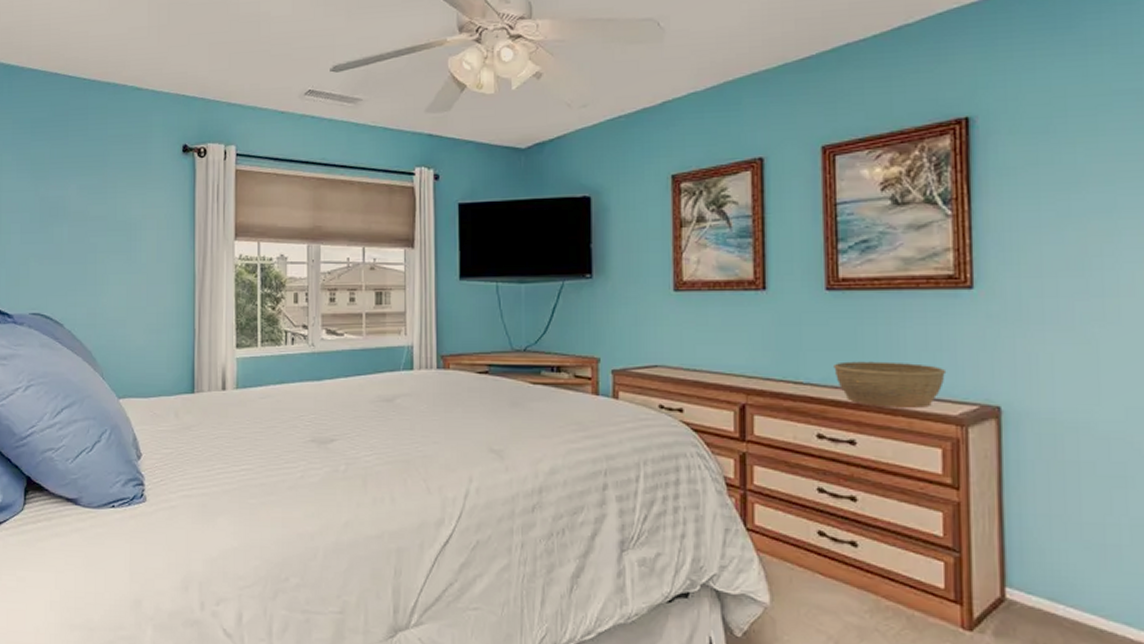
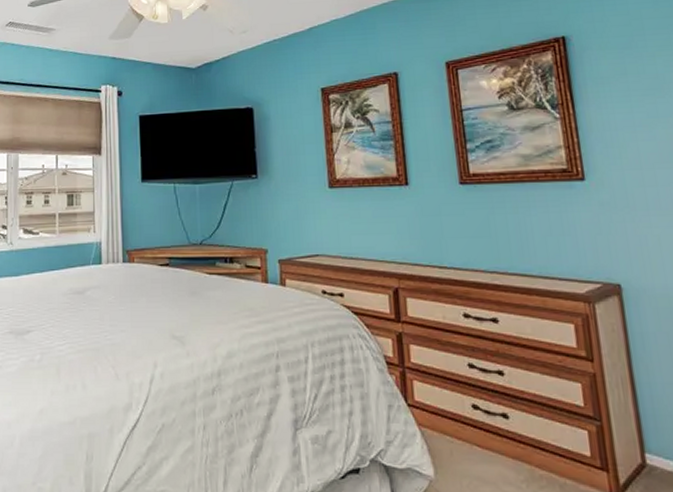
basket: present [834,361,947,408] -> none [472,246,571,287]

